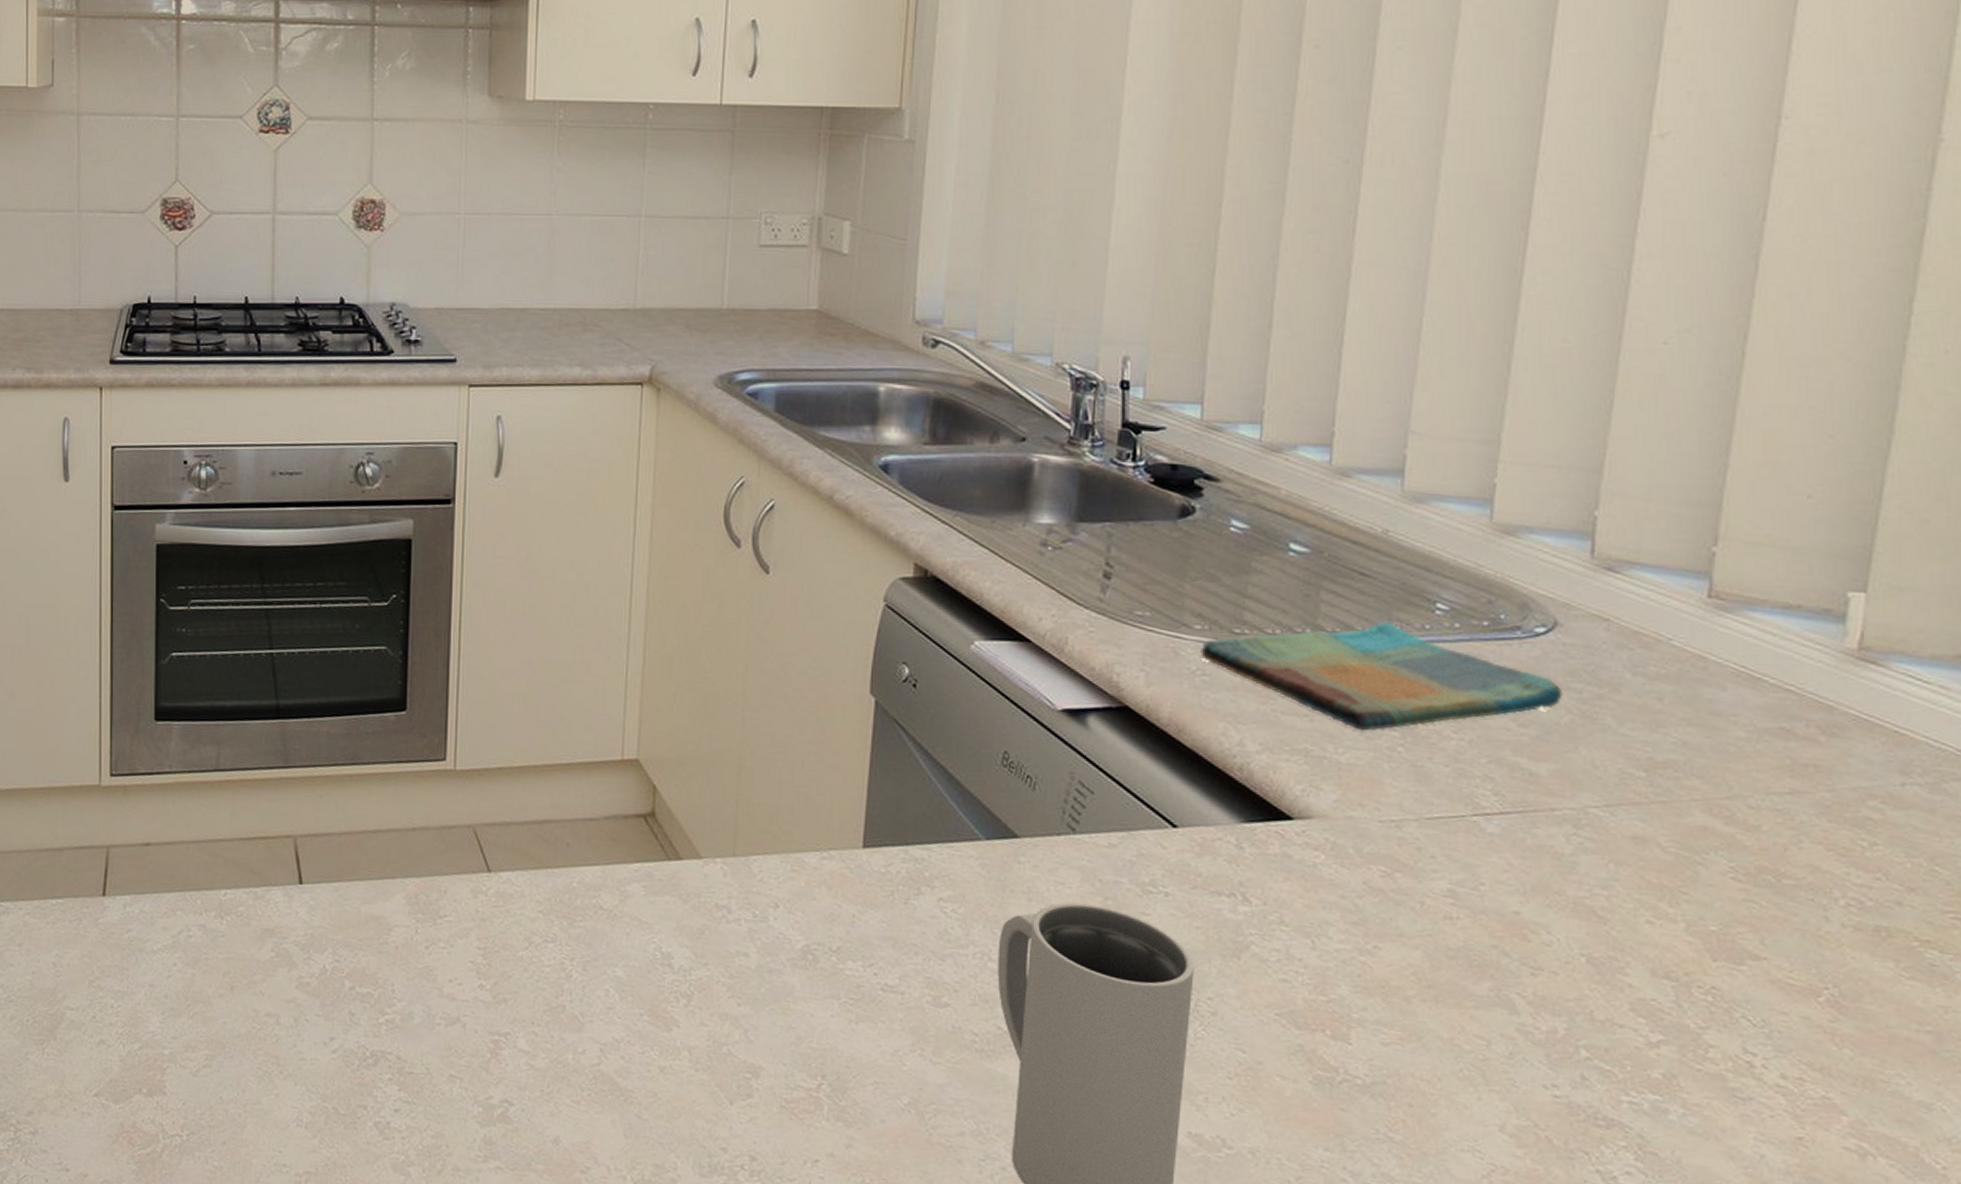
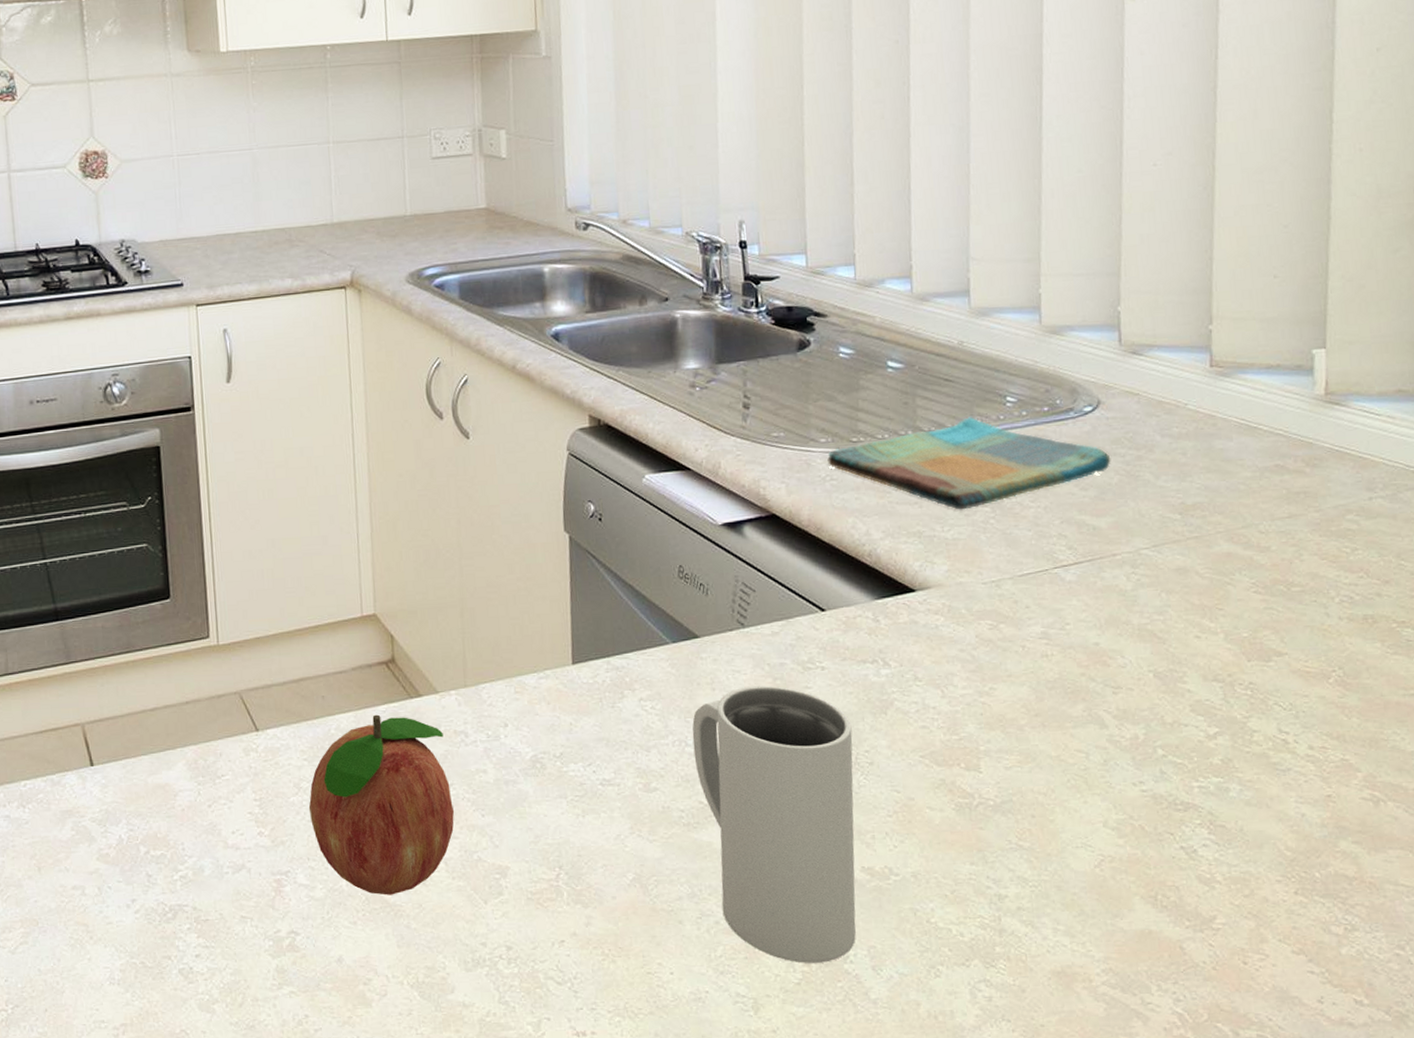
fruit: none [538,872,705,1078] -> present [308,714,454,895]

